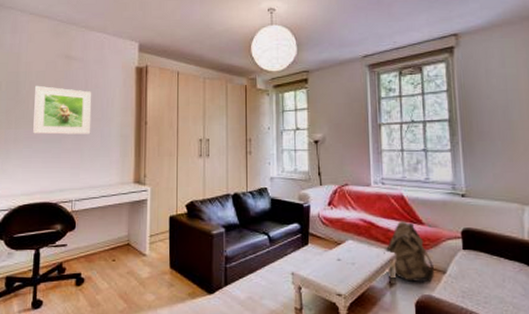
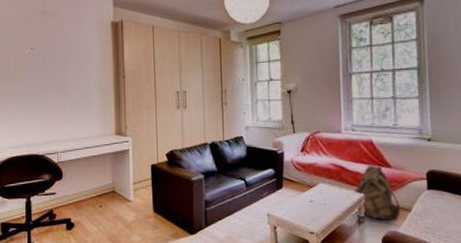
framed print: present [33,85,92,135] -> none [14,42,71,90]

